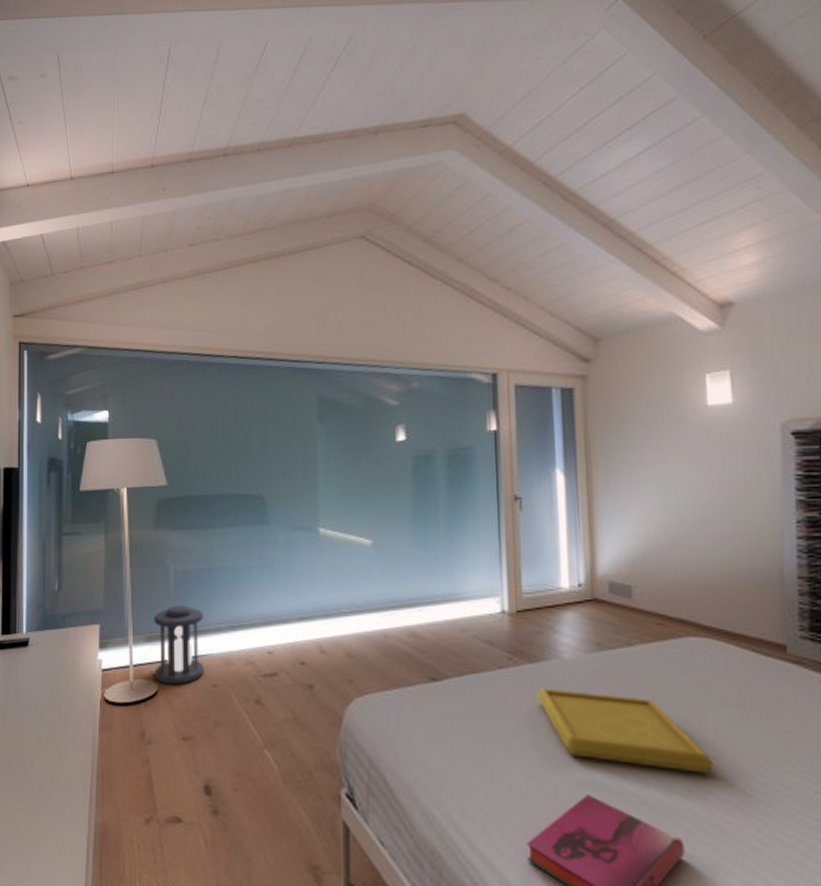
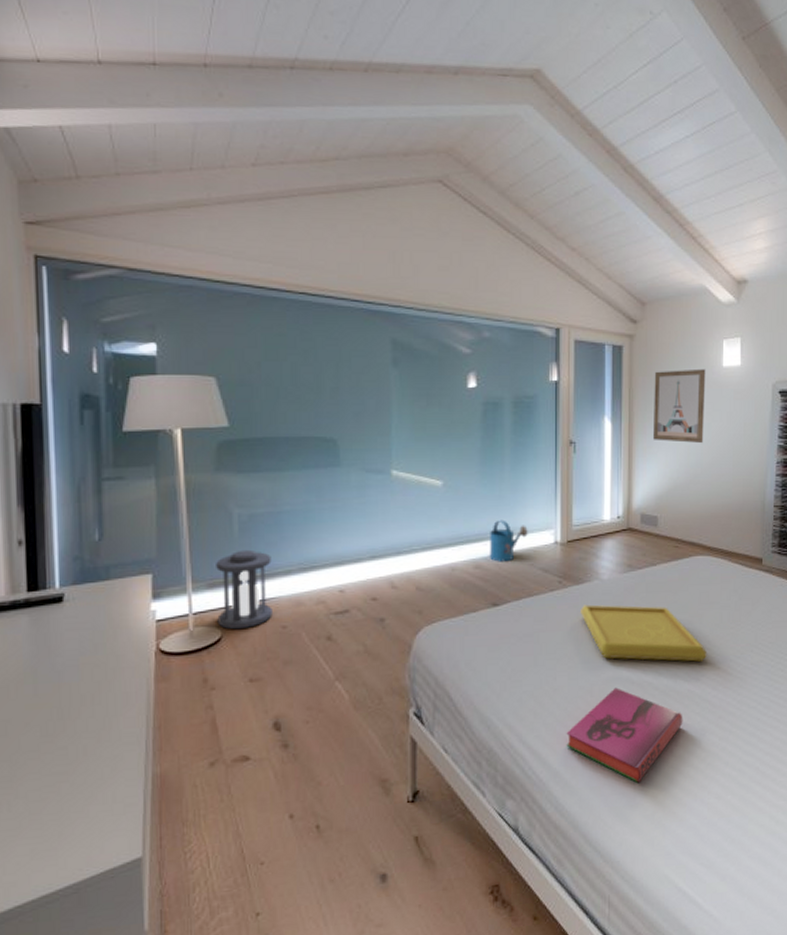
watering can: none [425,583,469,631] -> present [490,519,528,562]
wall art: none [616,409,688,499] -> present [653,368,706,444]

